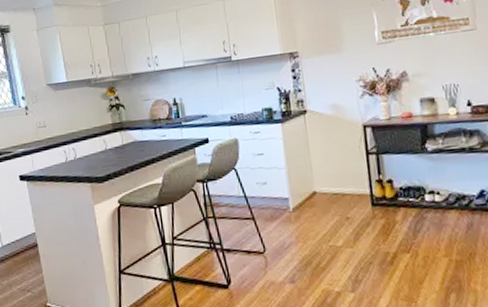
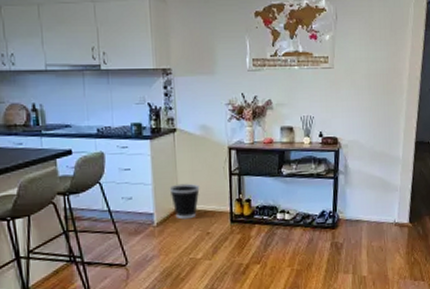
wastebasket: none [303,165,335,204] -> present [169,183,200,220]

